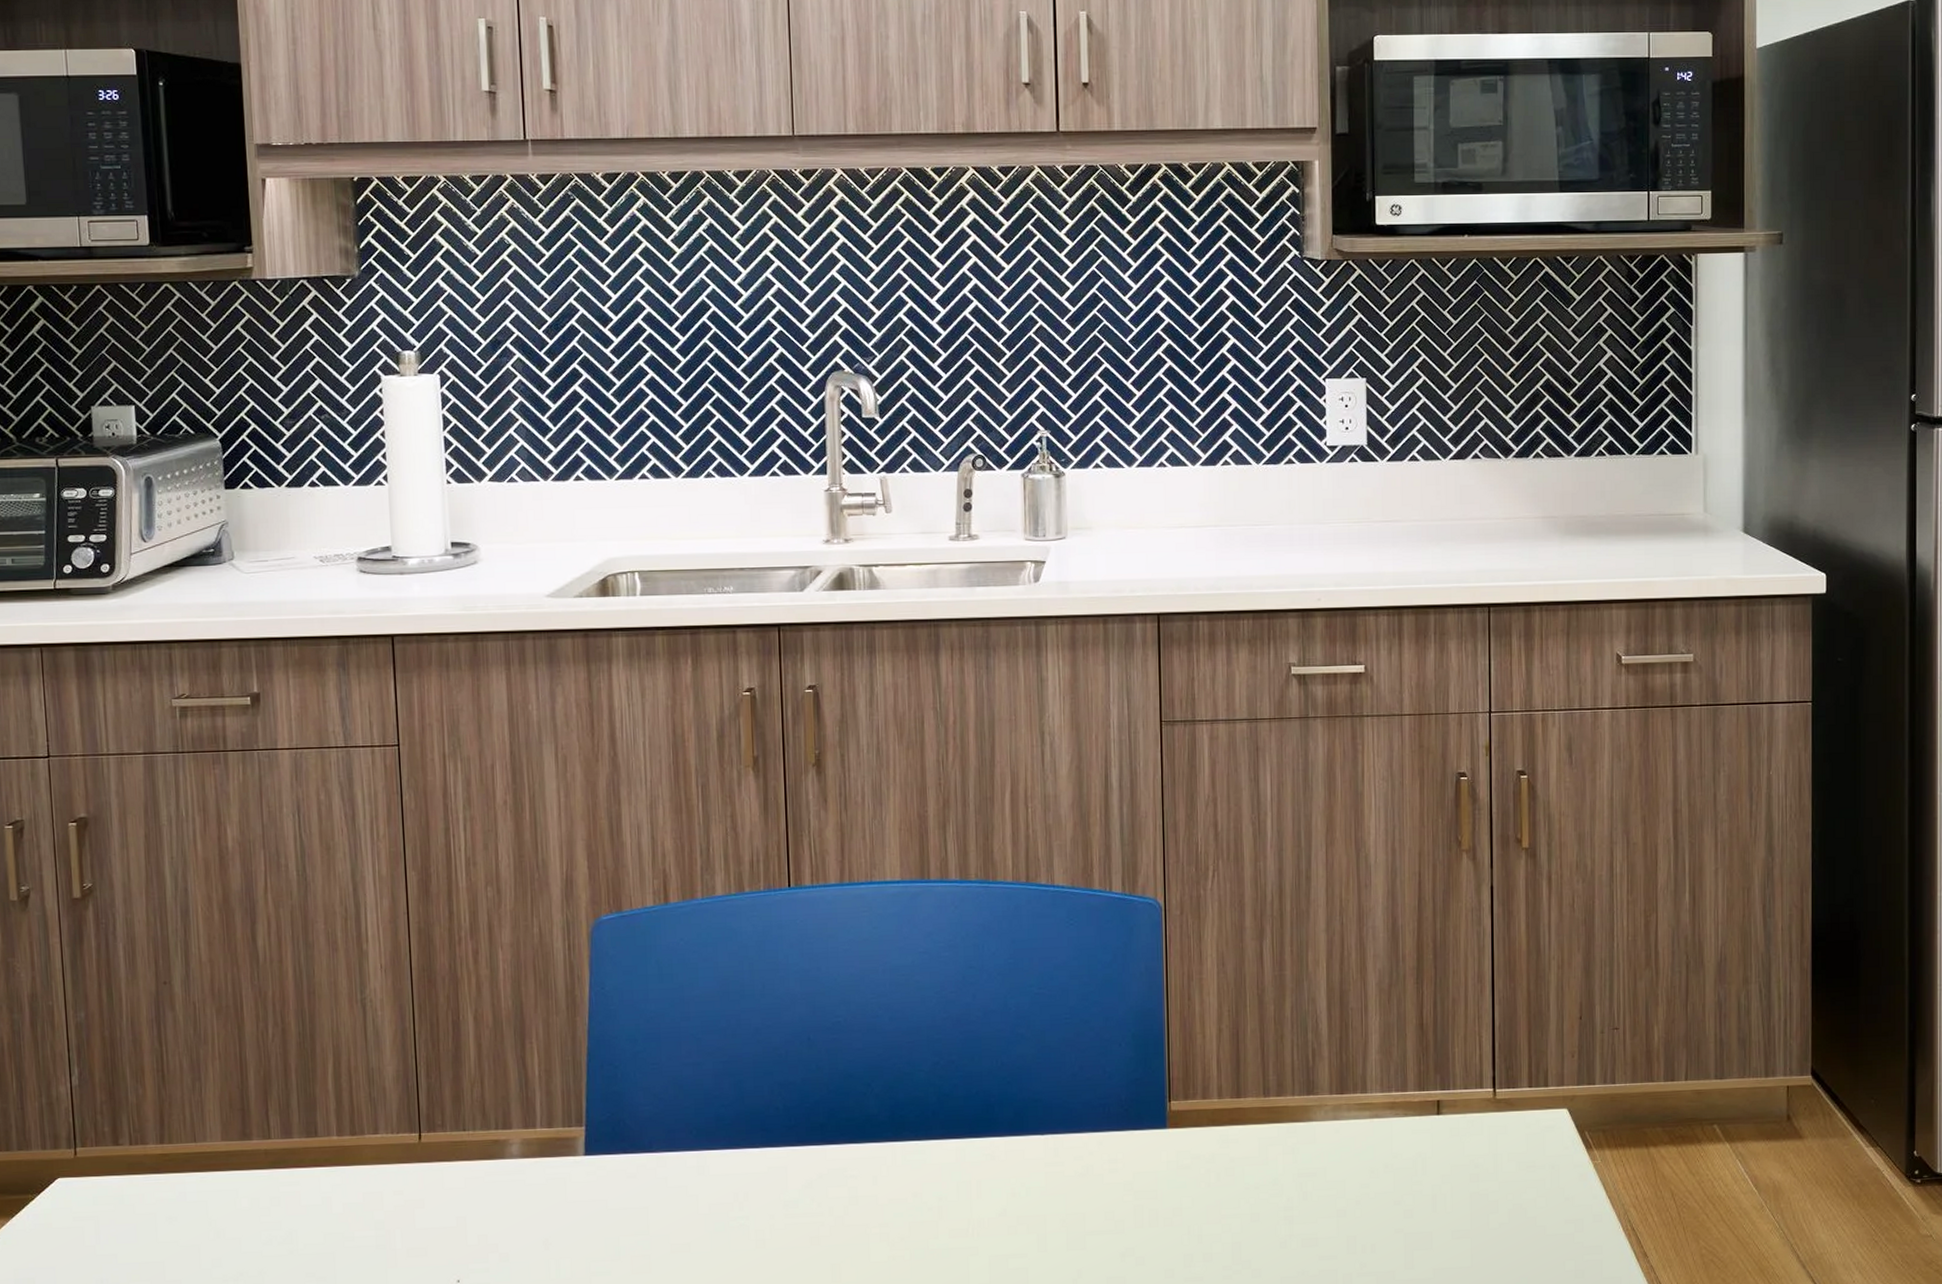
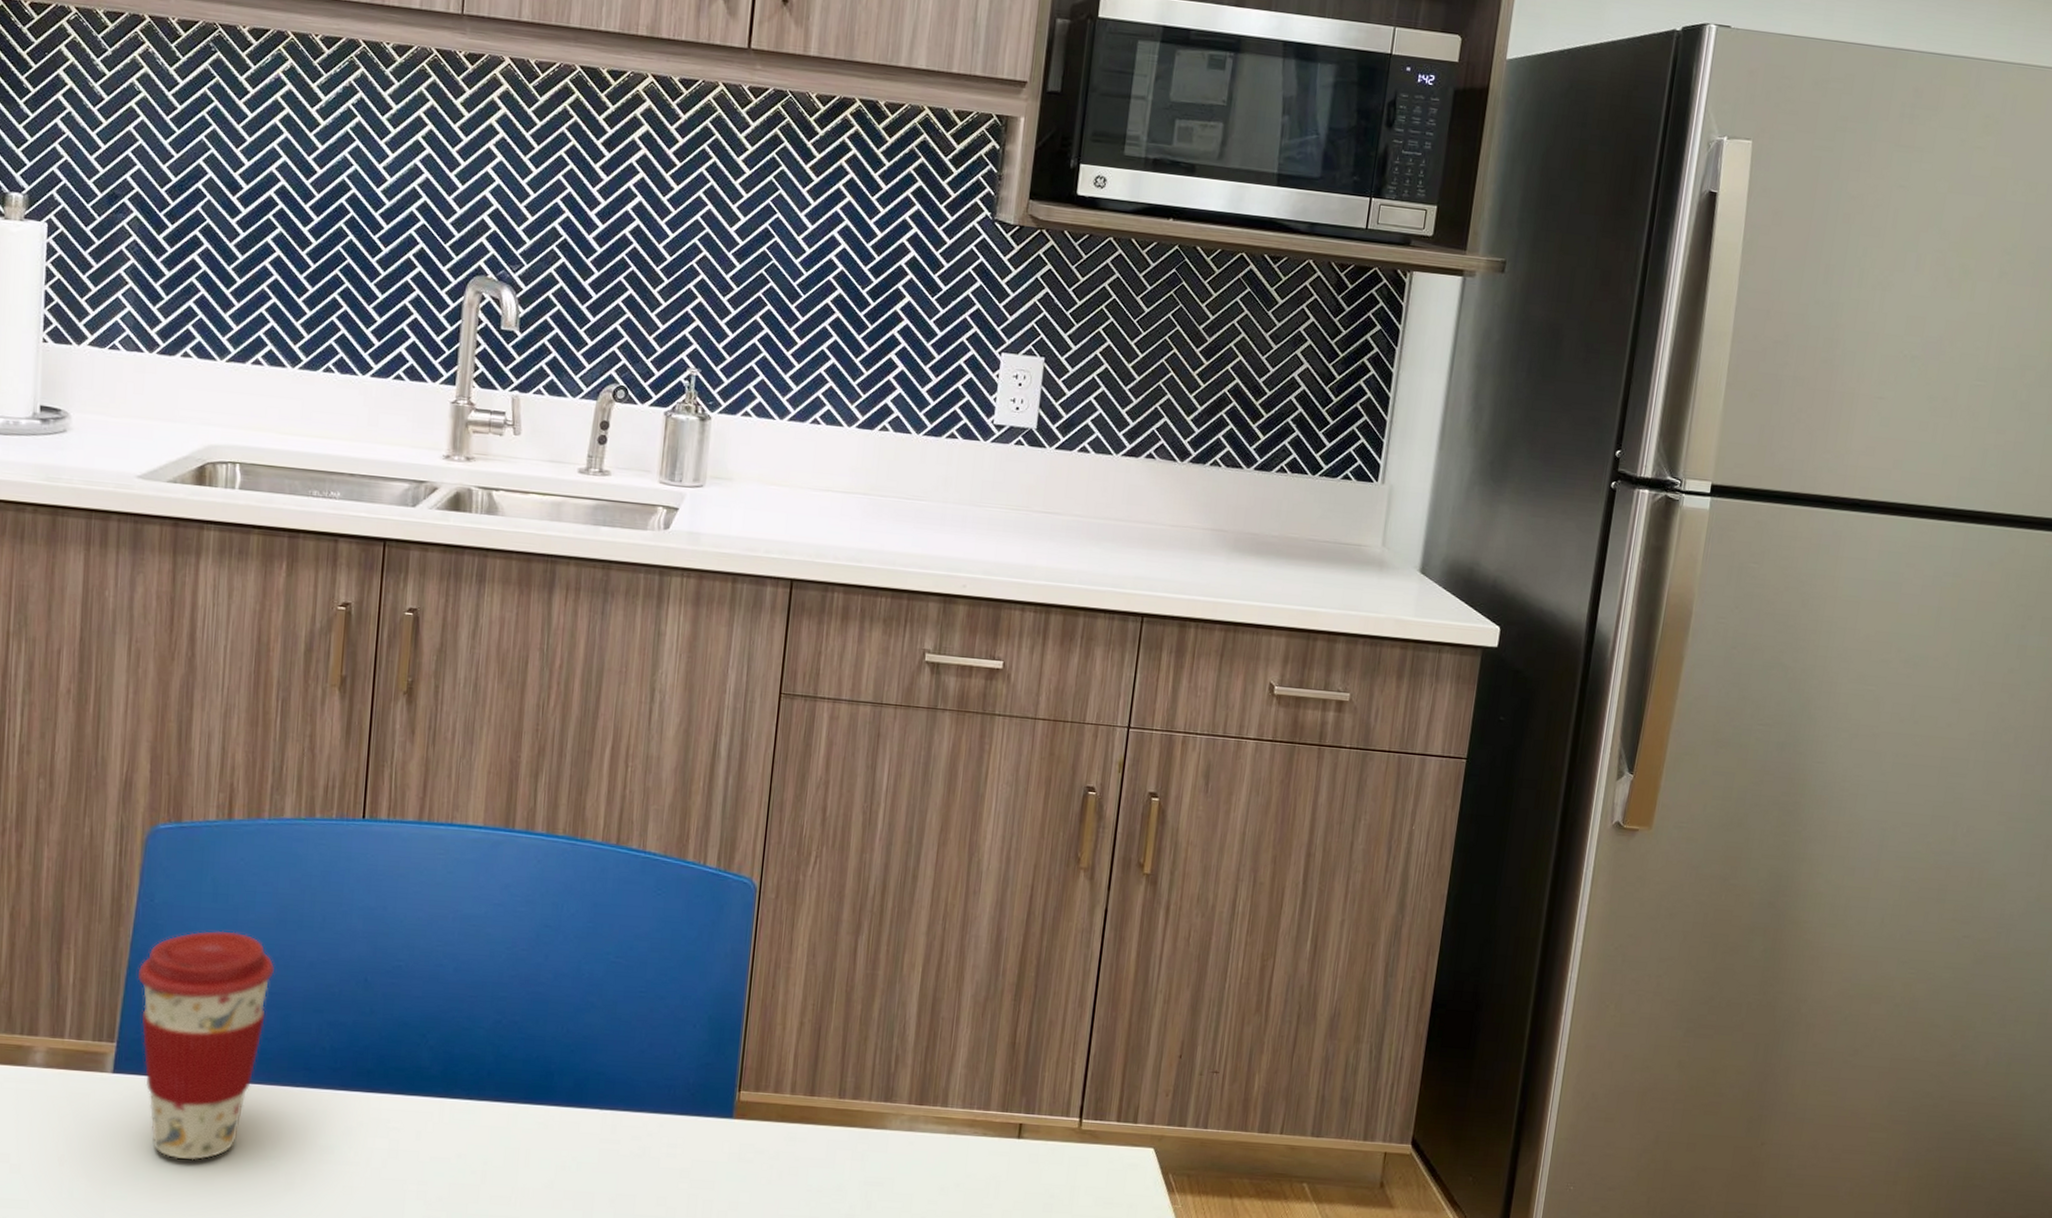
coffee cup: none [597,1008,724,1230] -> present [137,931,275,1160]

